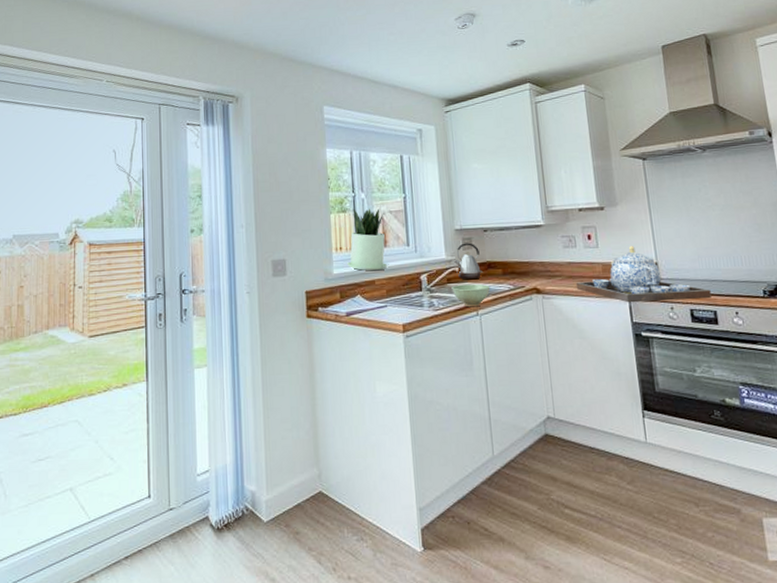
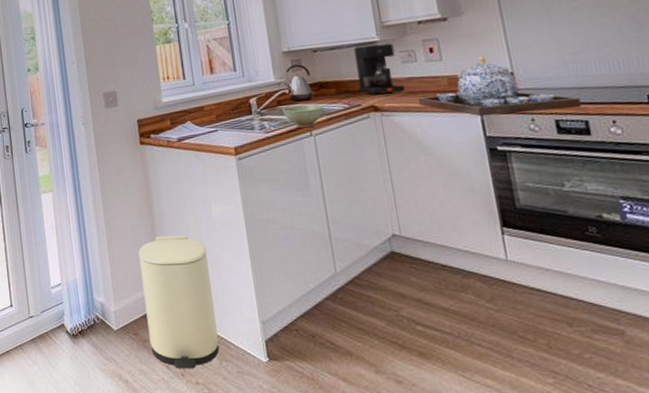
pedal bin: none [297,416,374,563] -> present [138,235,219,369]
planter: present [347,208,388,271] -> none [175,37,216,98]
coffee maker: none [521,227,565,278] -> present [354,43,406,95]

